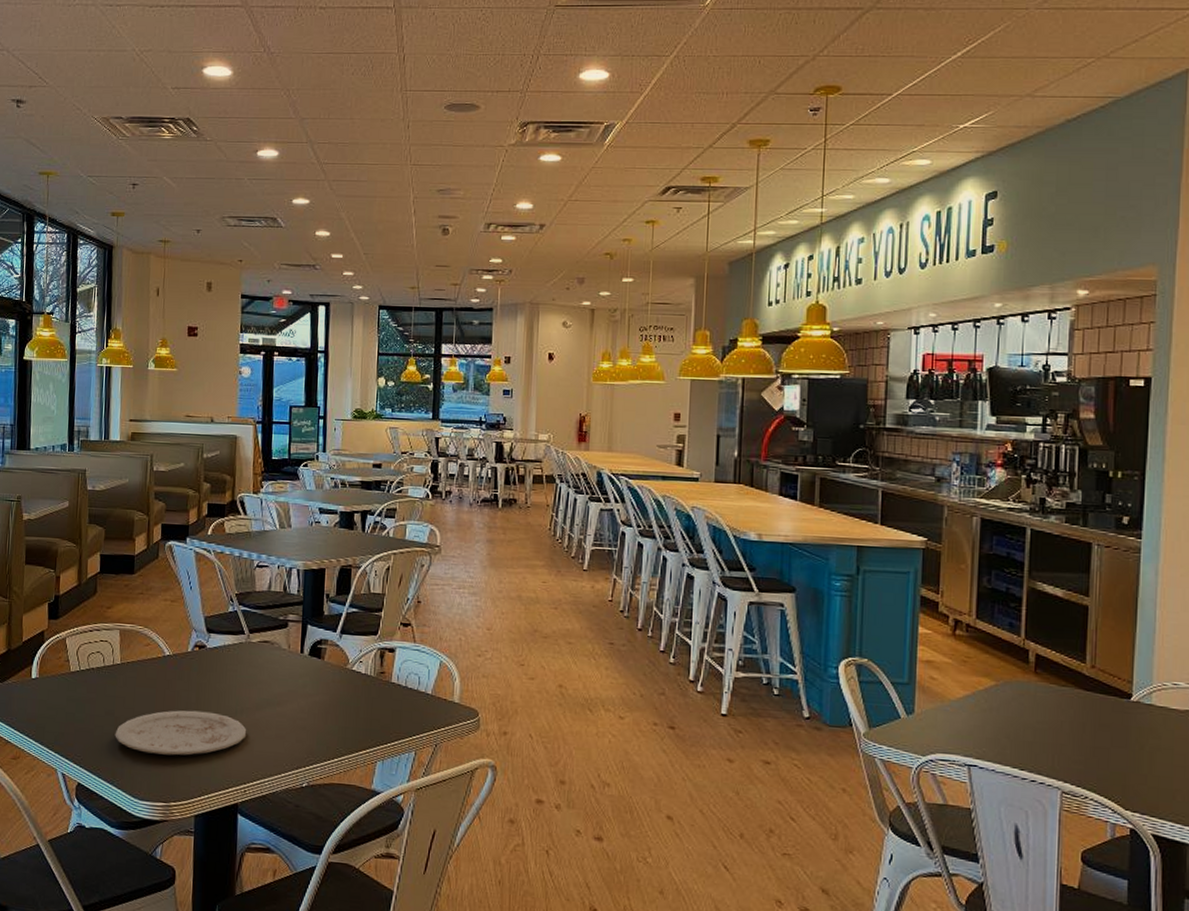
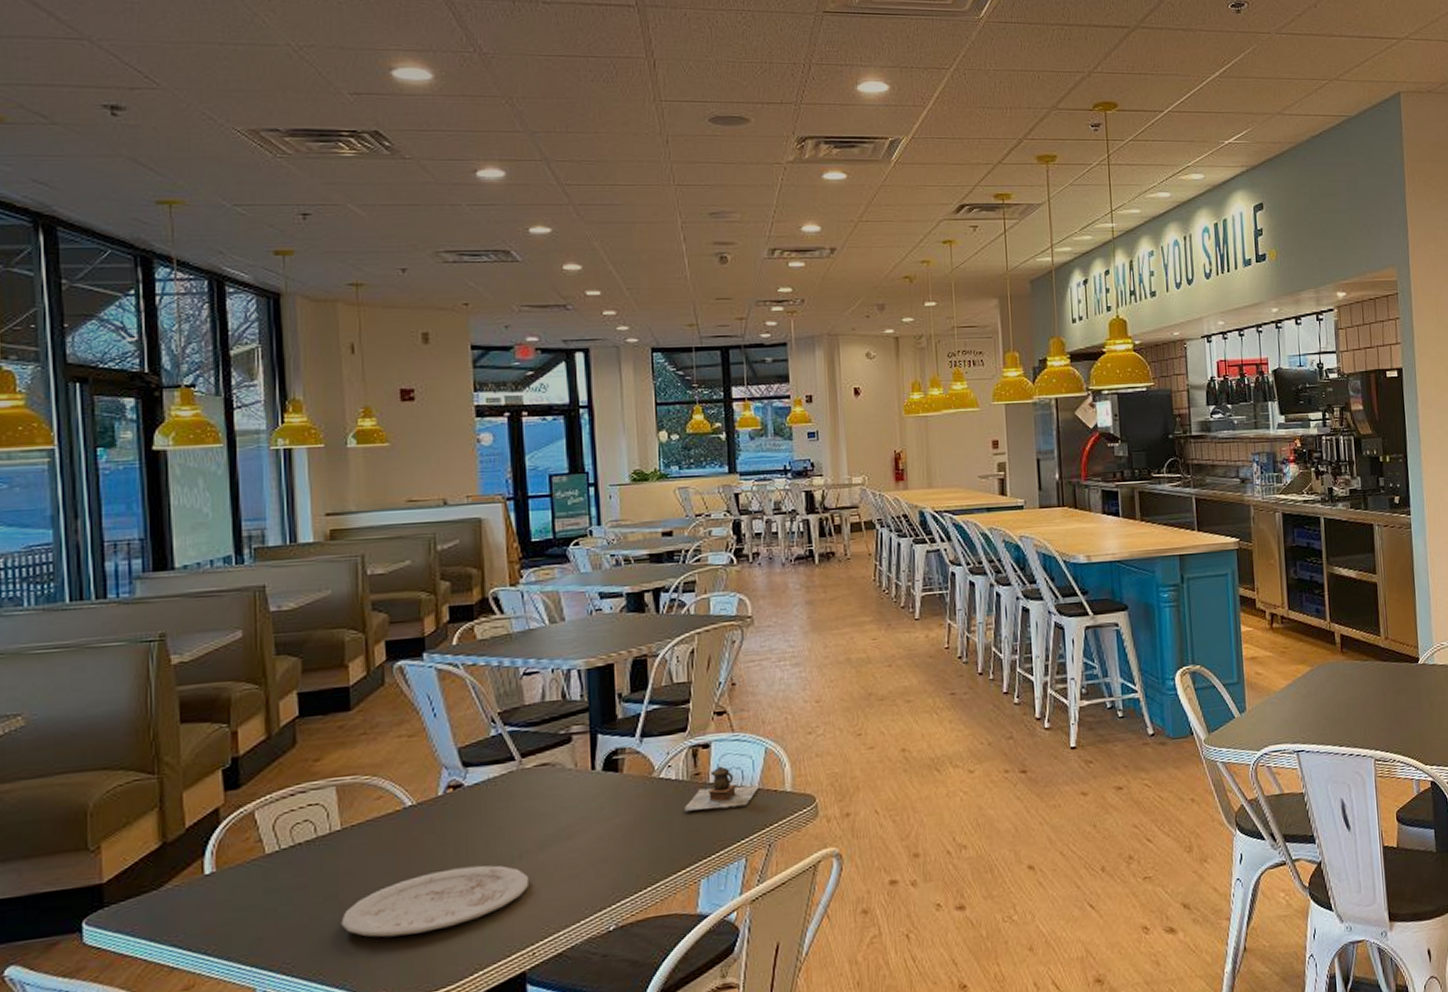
teapot: none [370,670,433,707] -> present [685,766,760,811]

